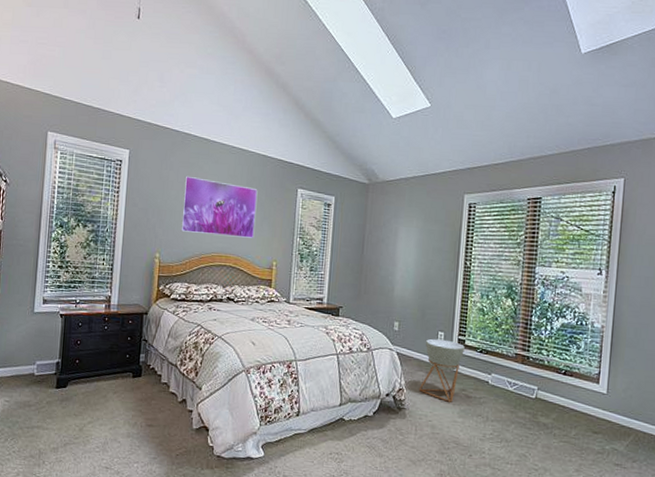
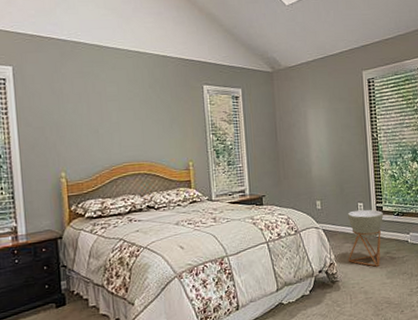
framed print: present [181,175,258,238] -> none [81,86,166,146]

